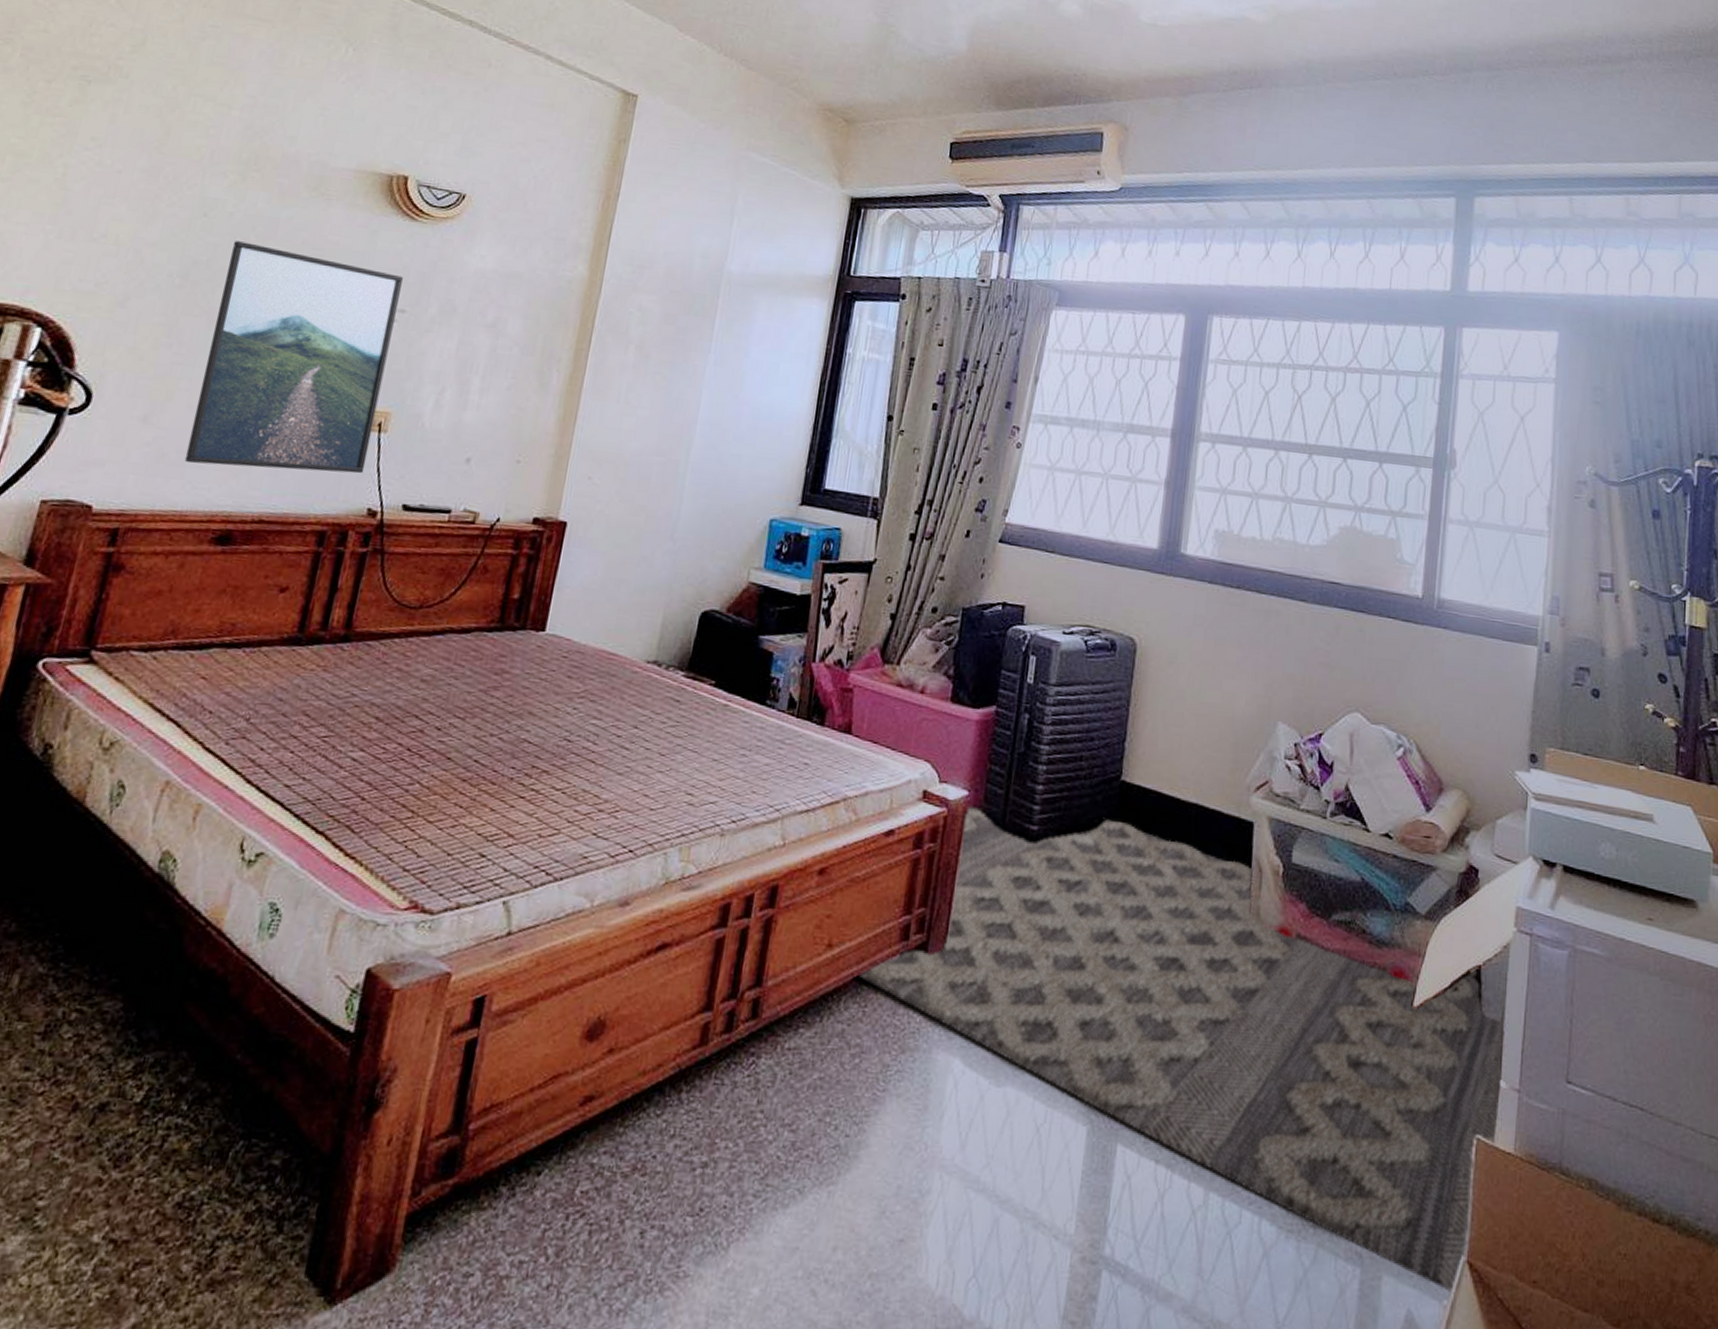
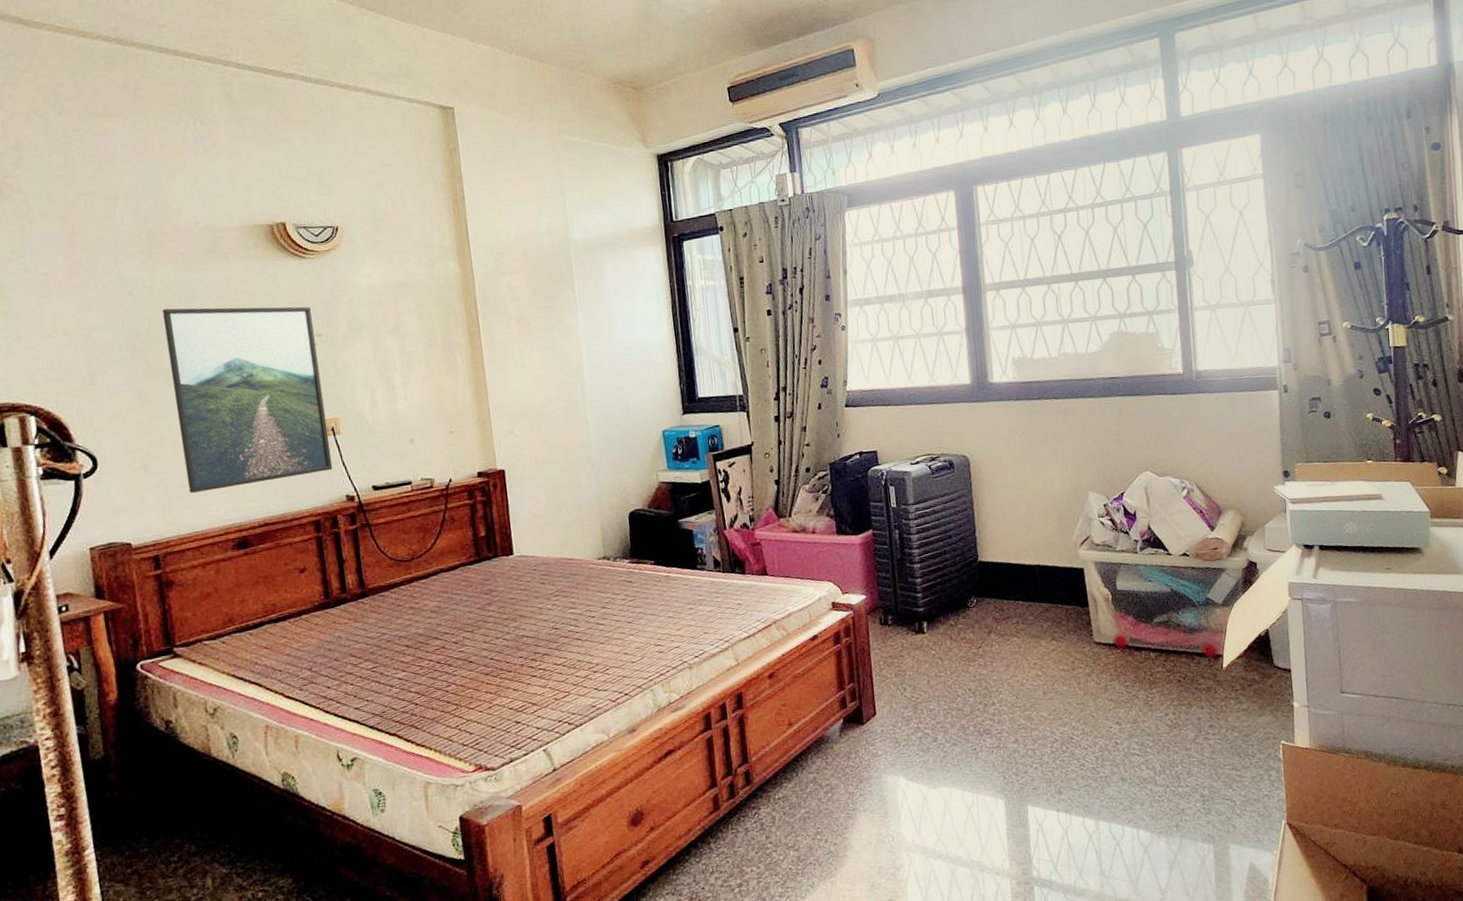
rug: present [858,805,1506,1294] -> none [816,590,1295,846]

